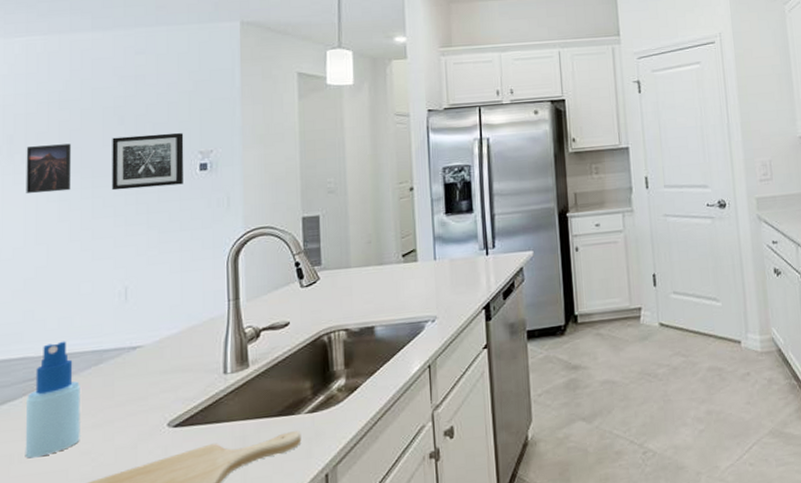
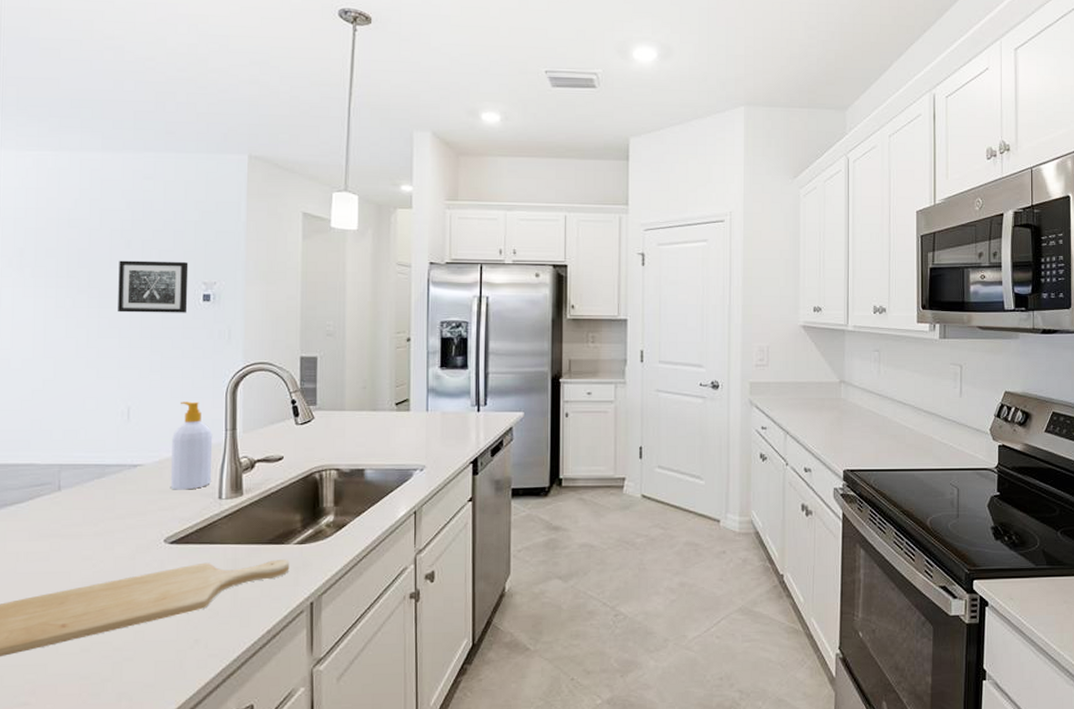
spray bottle: present [25,341,80,459] -> none [31,452,83,558]
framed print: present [26,143,71,194] -> none [35,262,79,309]
soap bottle: none [172,274,216,370] -> present [170,401,213,490]

